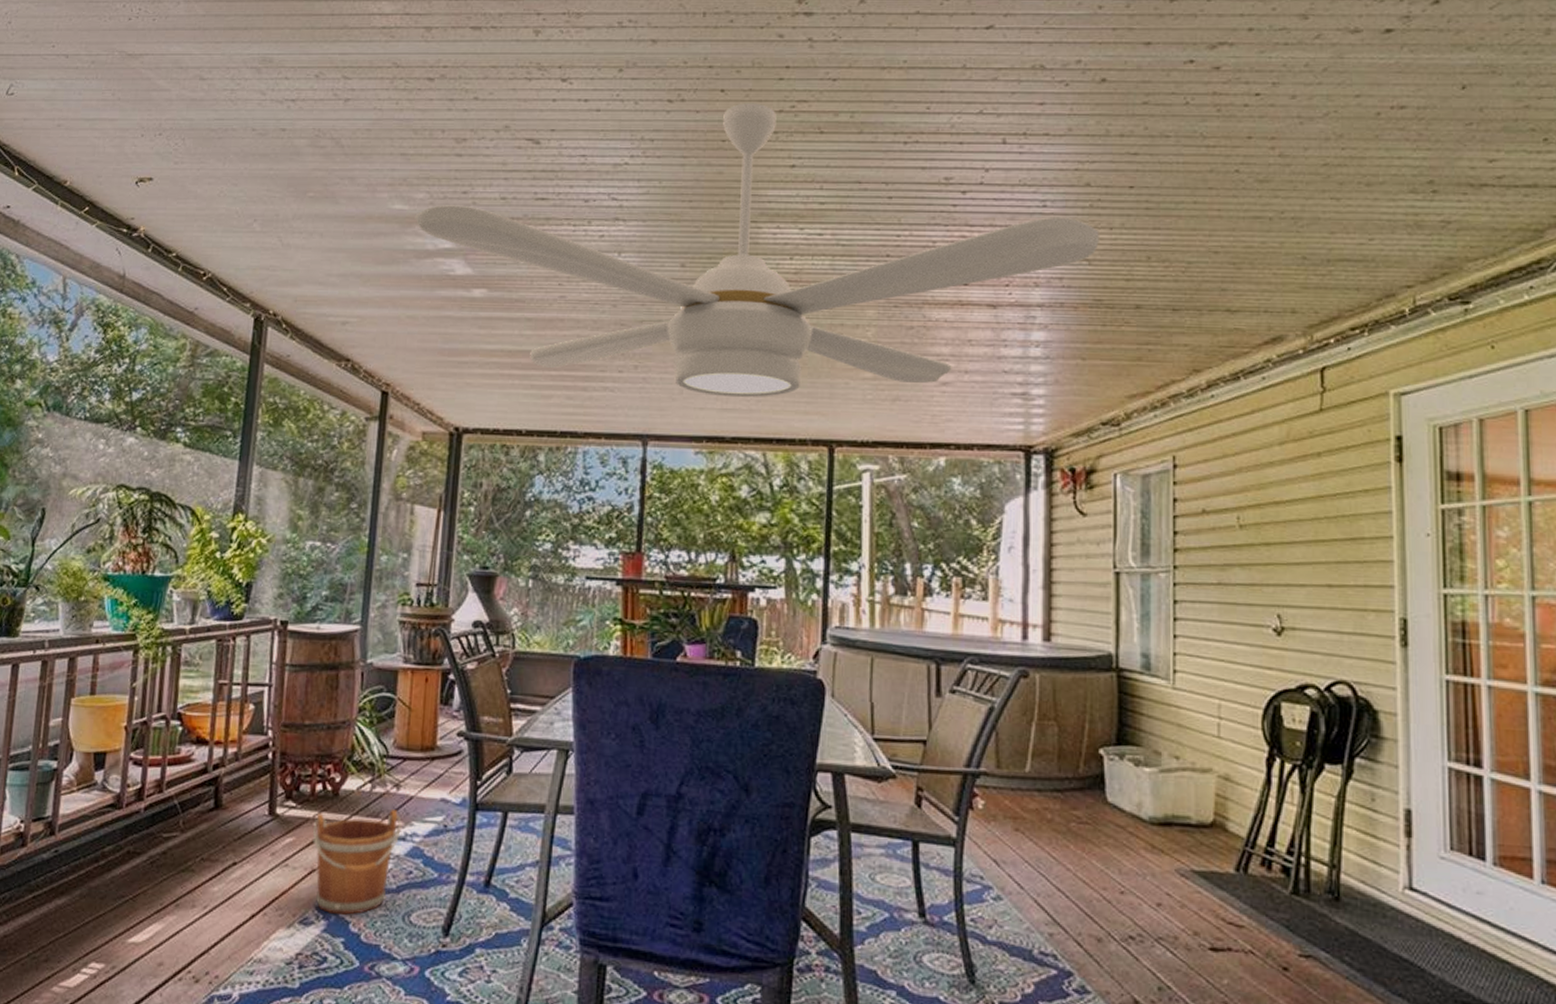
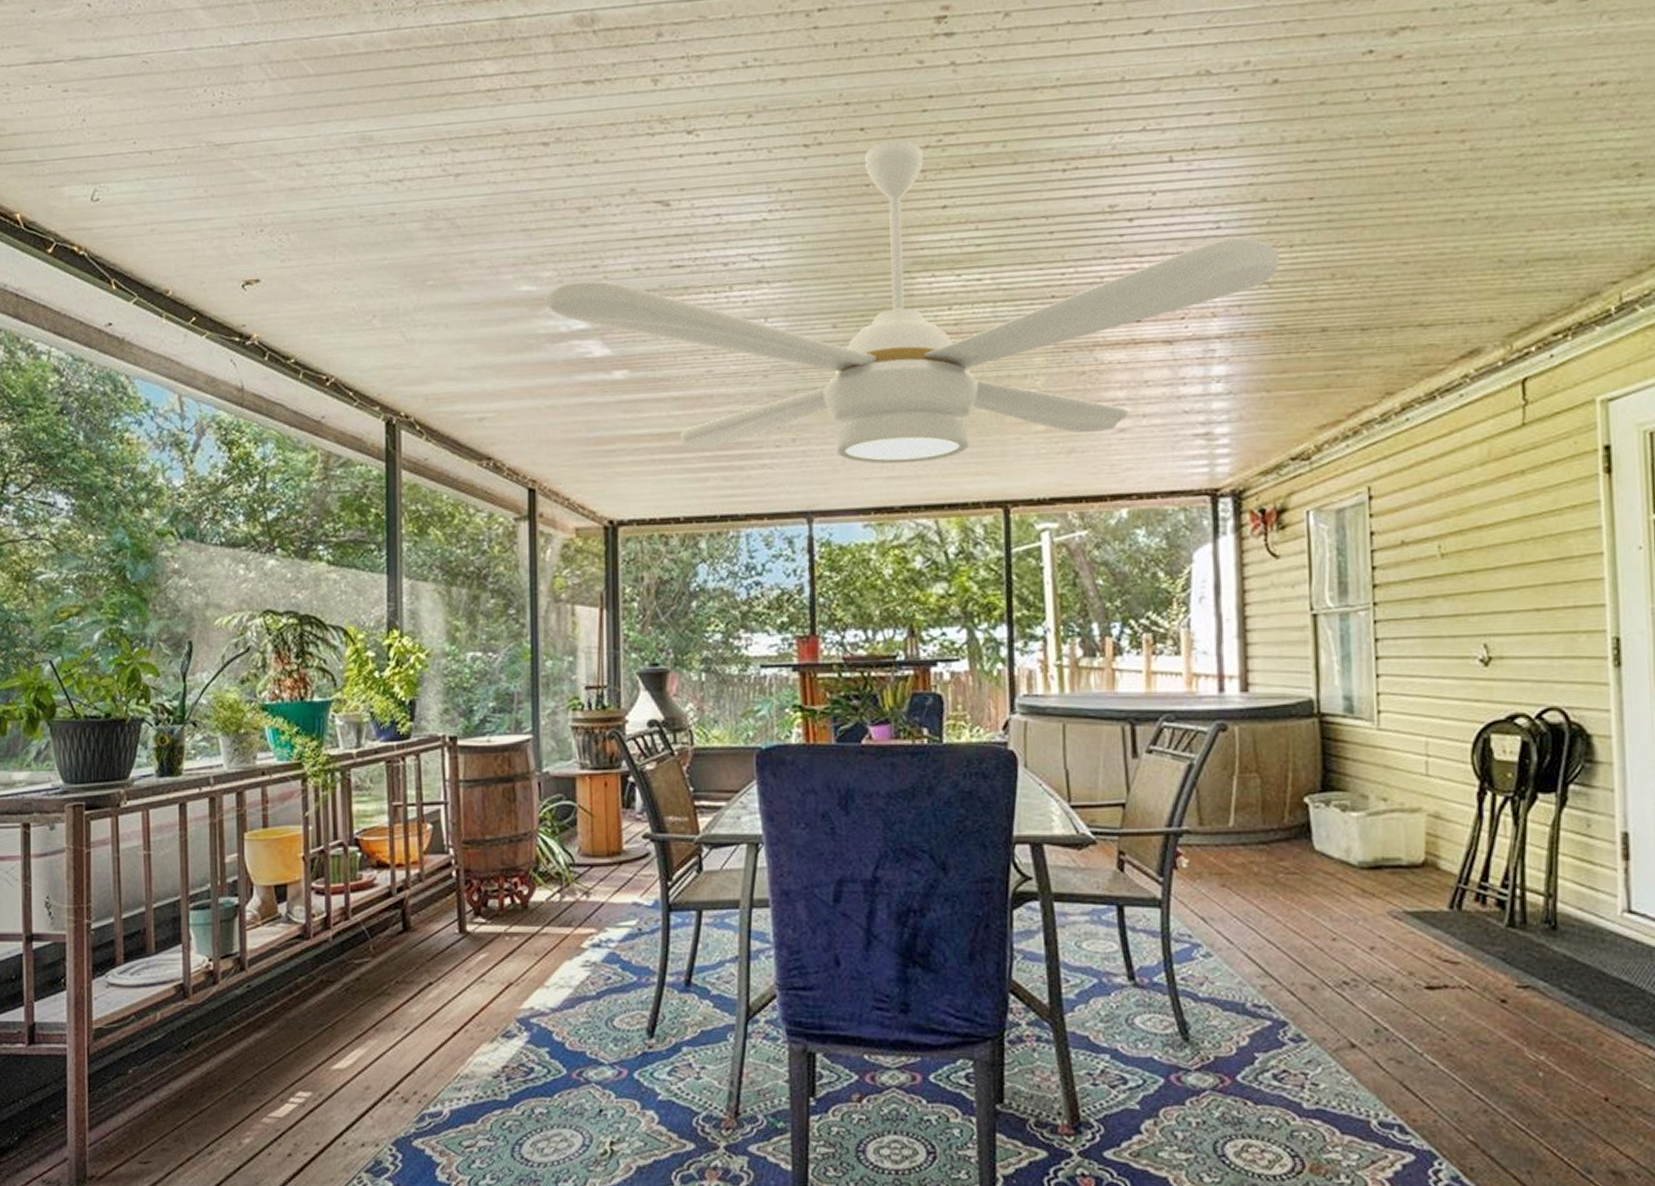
bucket: present [312,810,402,915] -> none [505,918,595,1025]

